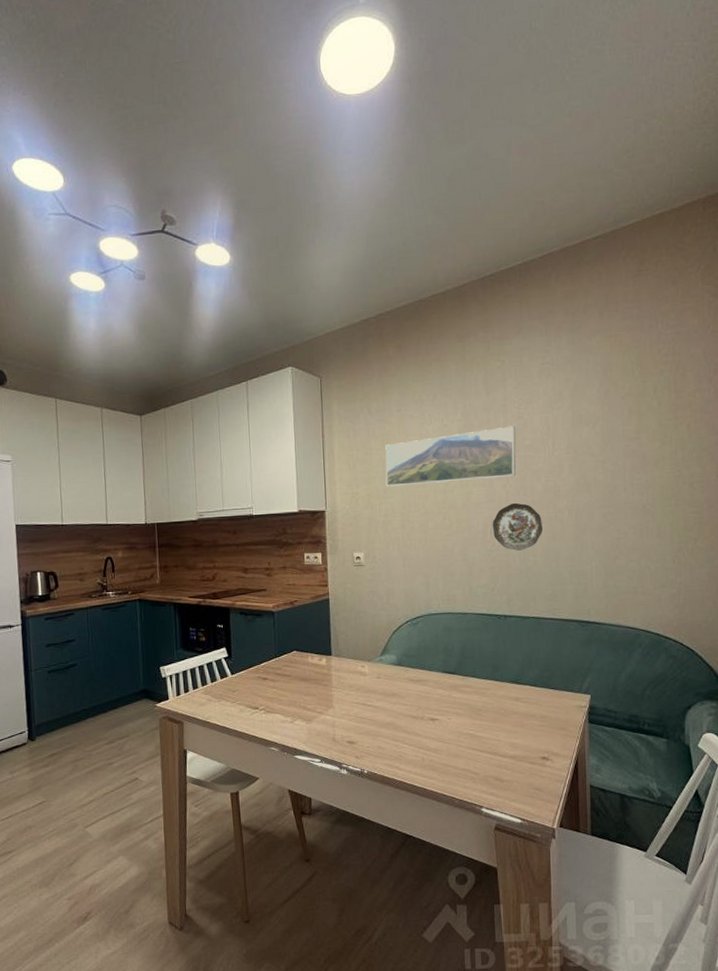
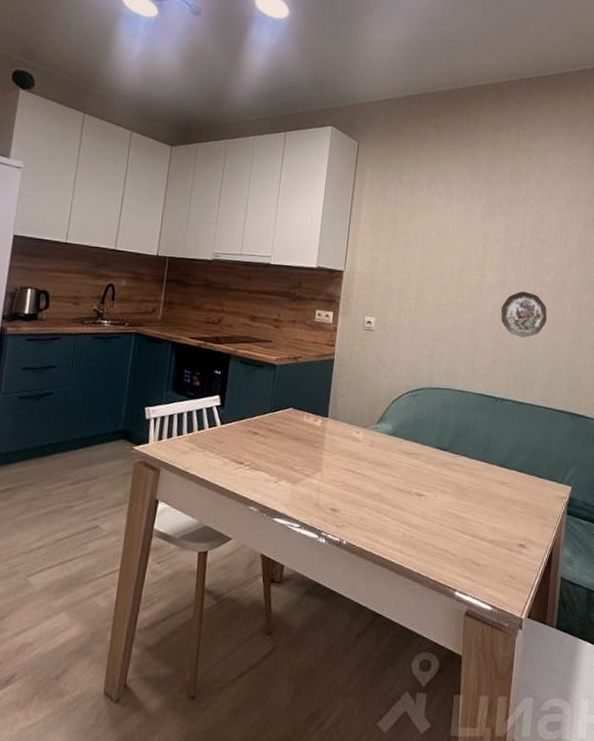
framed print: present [385,426,516,487] -> none [406,216,533,266]

